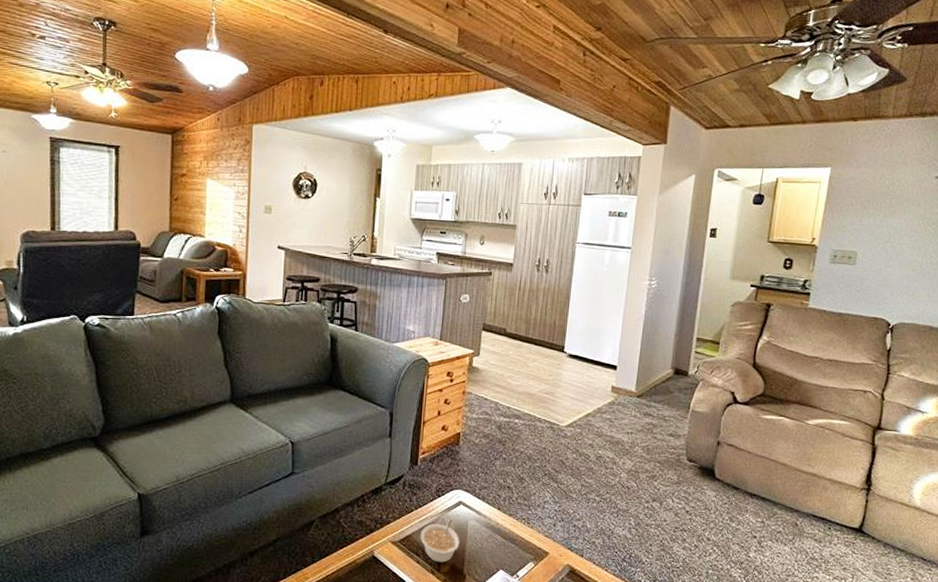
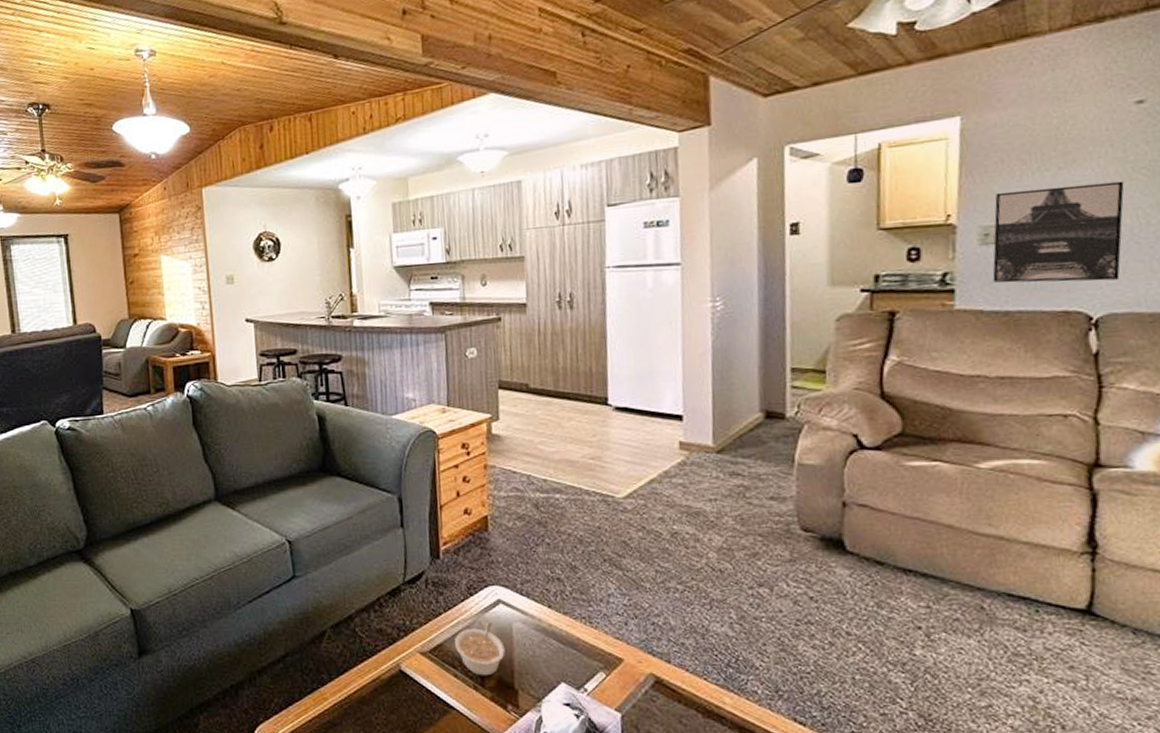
wall art: none [835,227,922,299] -> present [992,181,1125,283]

